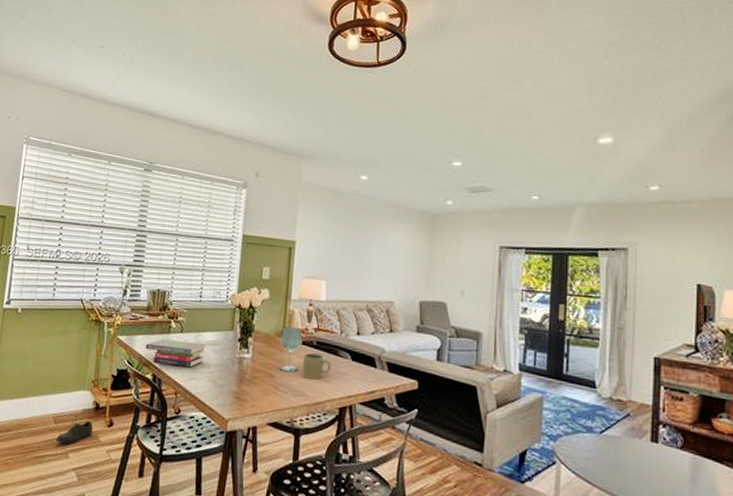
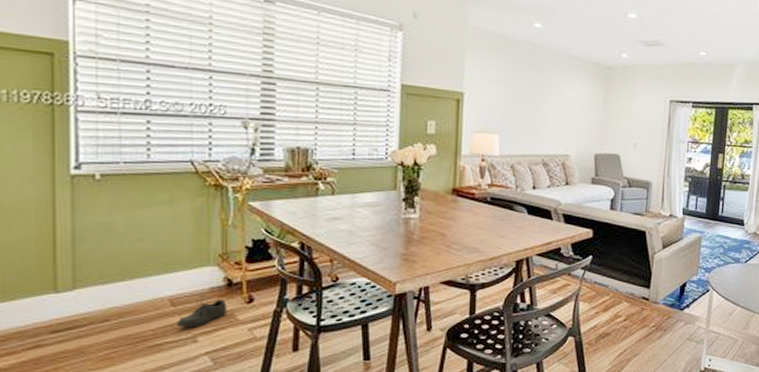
books: present [145,339,207,368] -> none [287,203,365,232]
wine glass: present [279,326,303,372] -> none [450,183,476,229]
mug: present [302,353,331,380] -> none [476,209,507,236]

